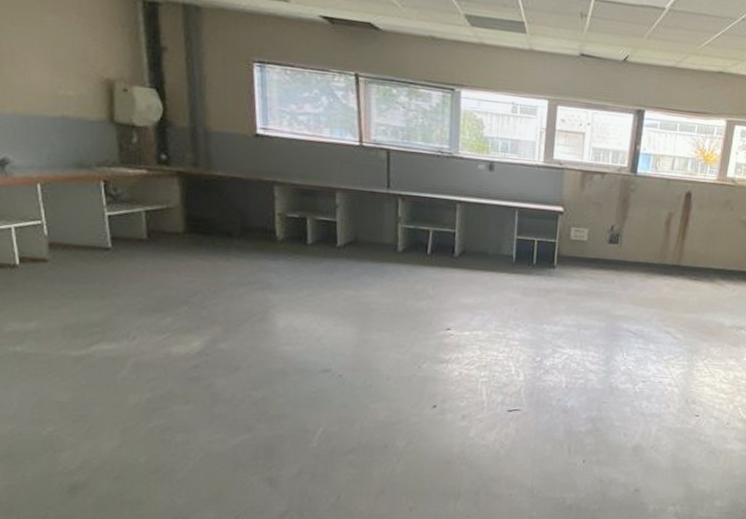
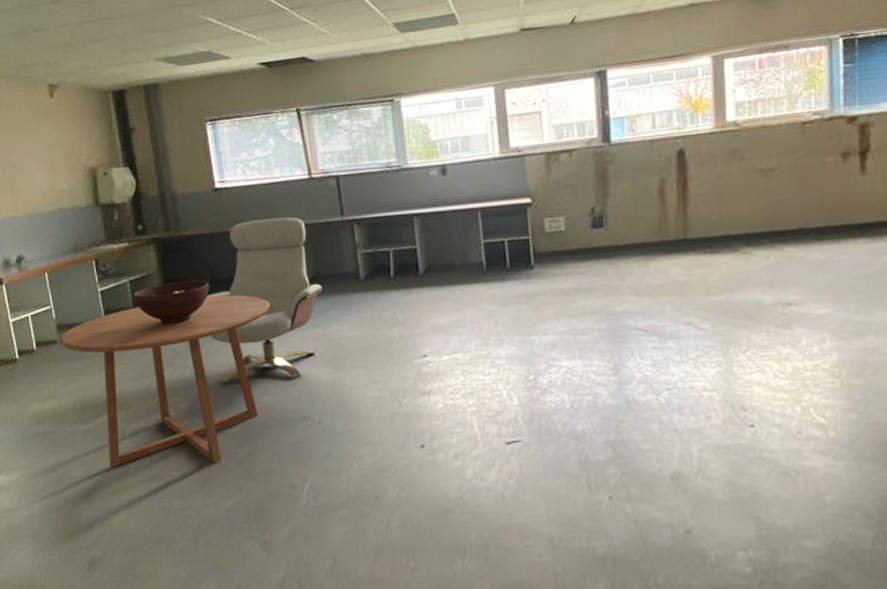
dining table: none [50,238,302,403] -> present [59,294,270,468]
fruit bowl: none [148,220,239,263] -> present [133,280,210,324]
chair: none [234,174,360,334] -> present [207,217,324,384]

